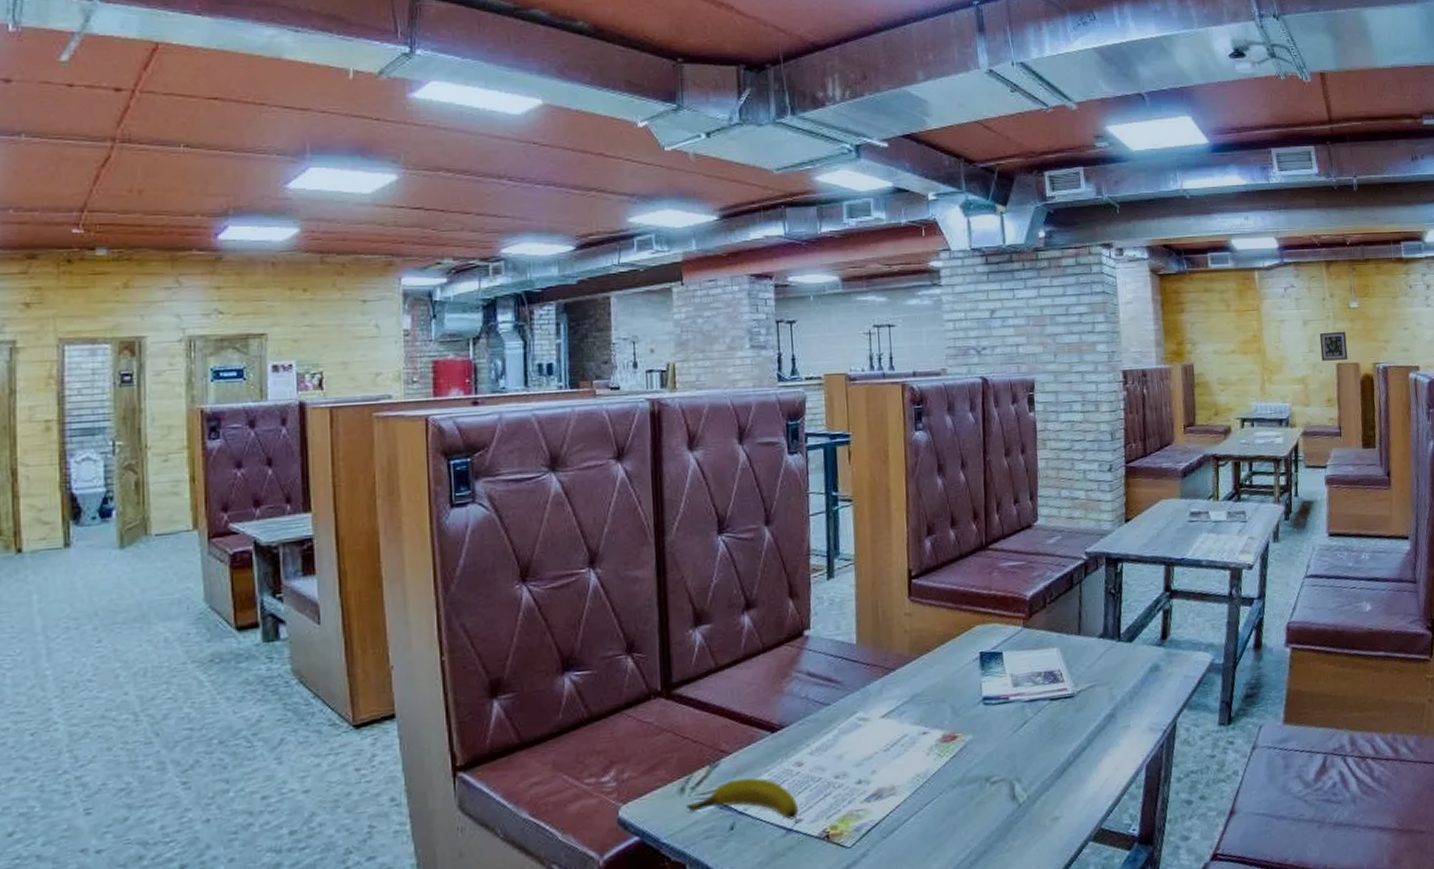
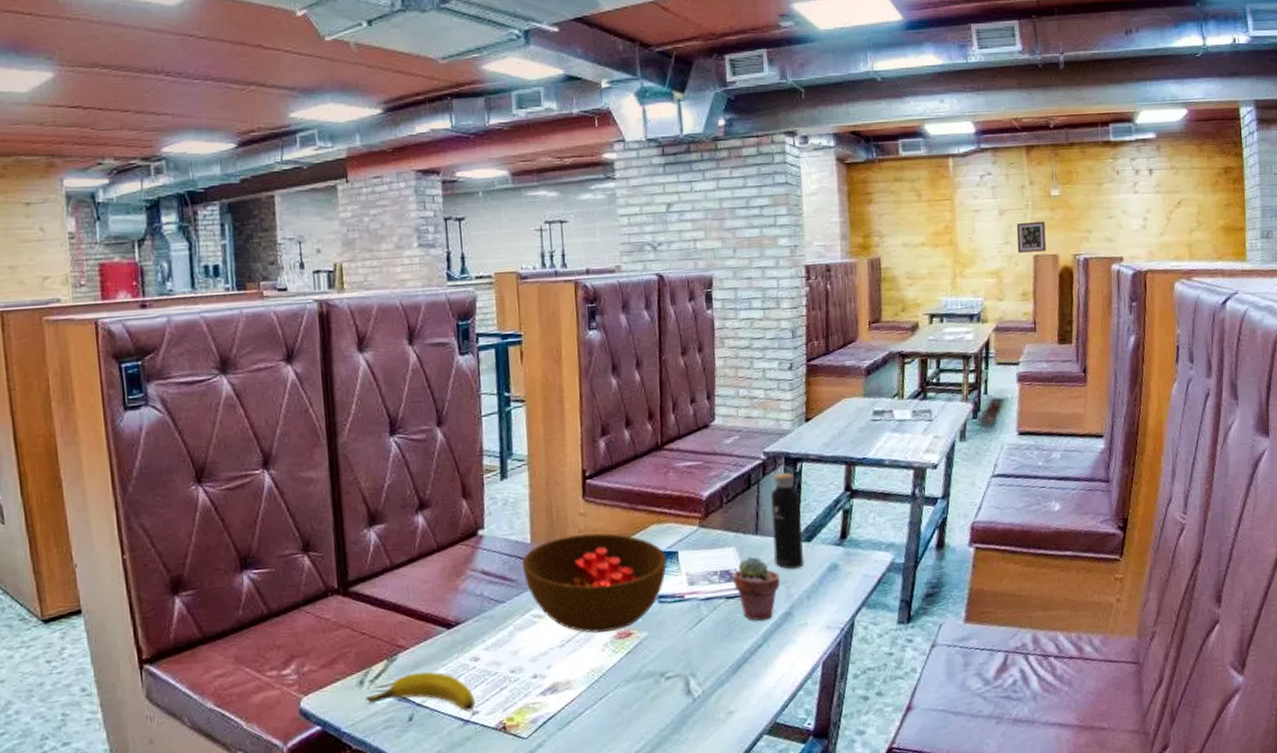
bowl: none [847,633,991,737] -> present [521,533,667,633]
potted succulent: none [1057,656,1103,724] -> present [733,556,780,622]
water bottle: none [1092,565,1126,670] -> present [770,465,804,570]

